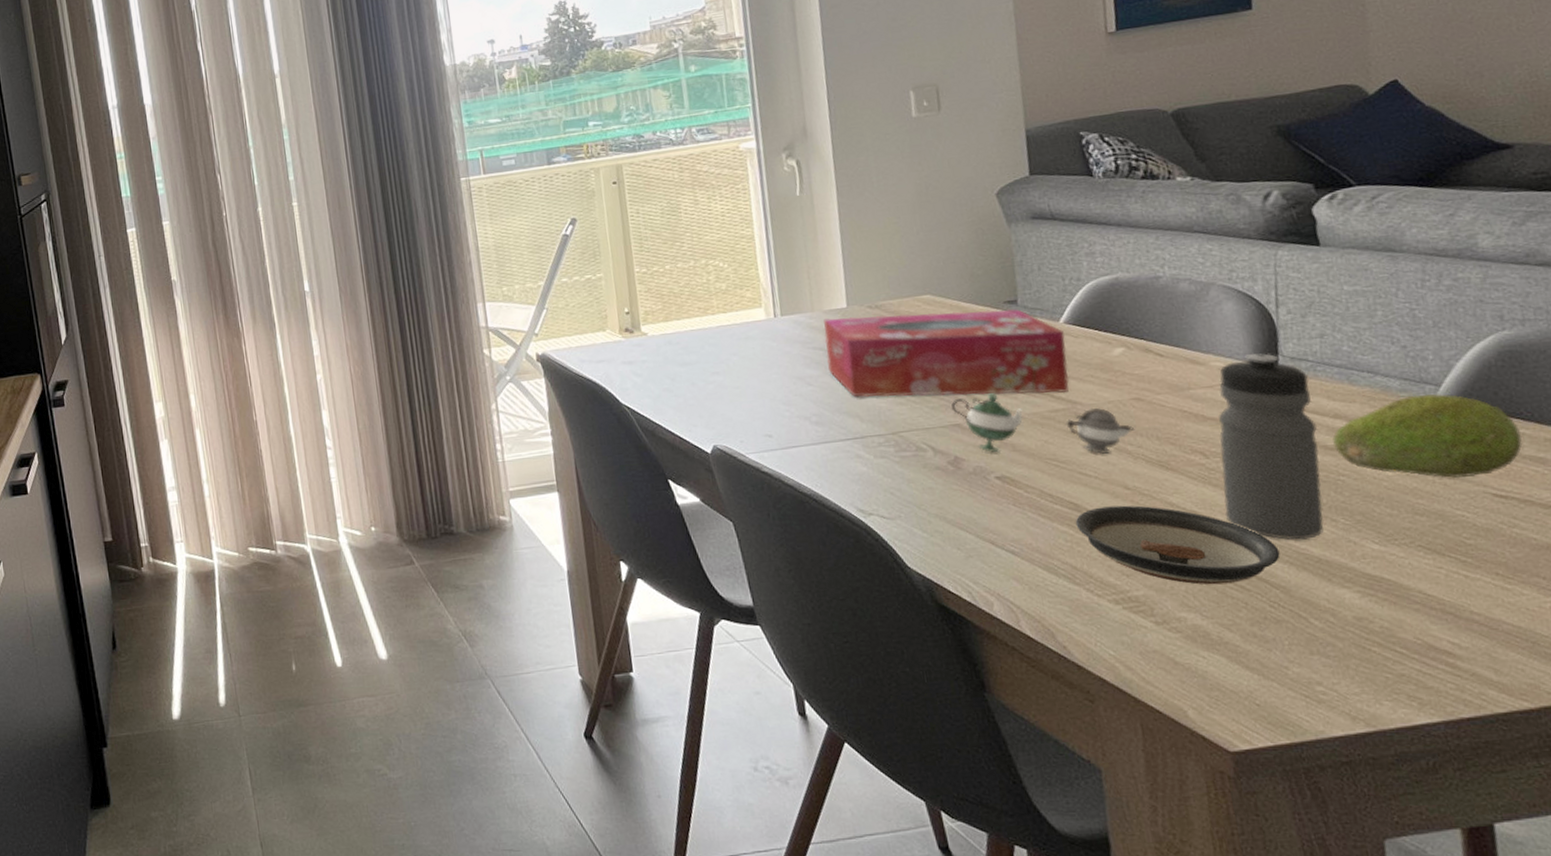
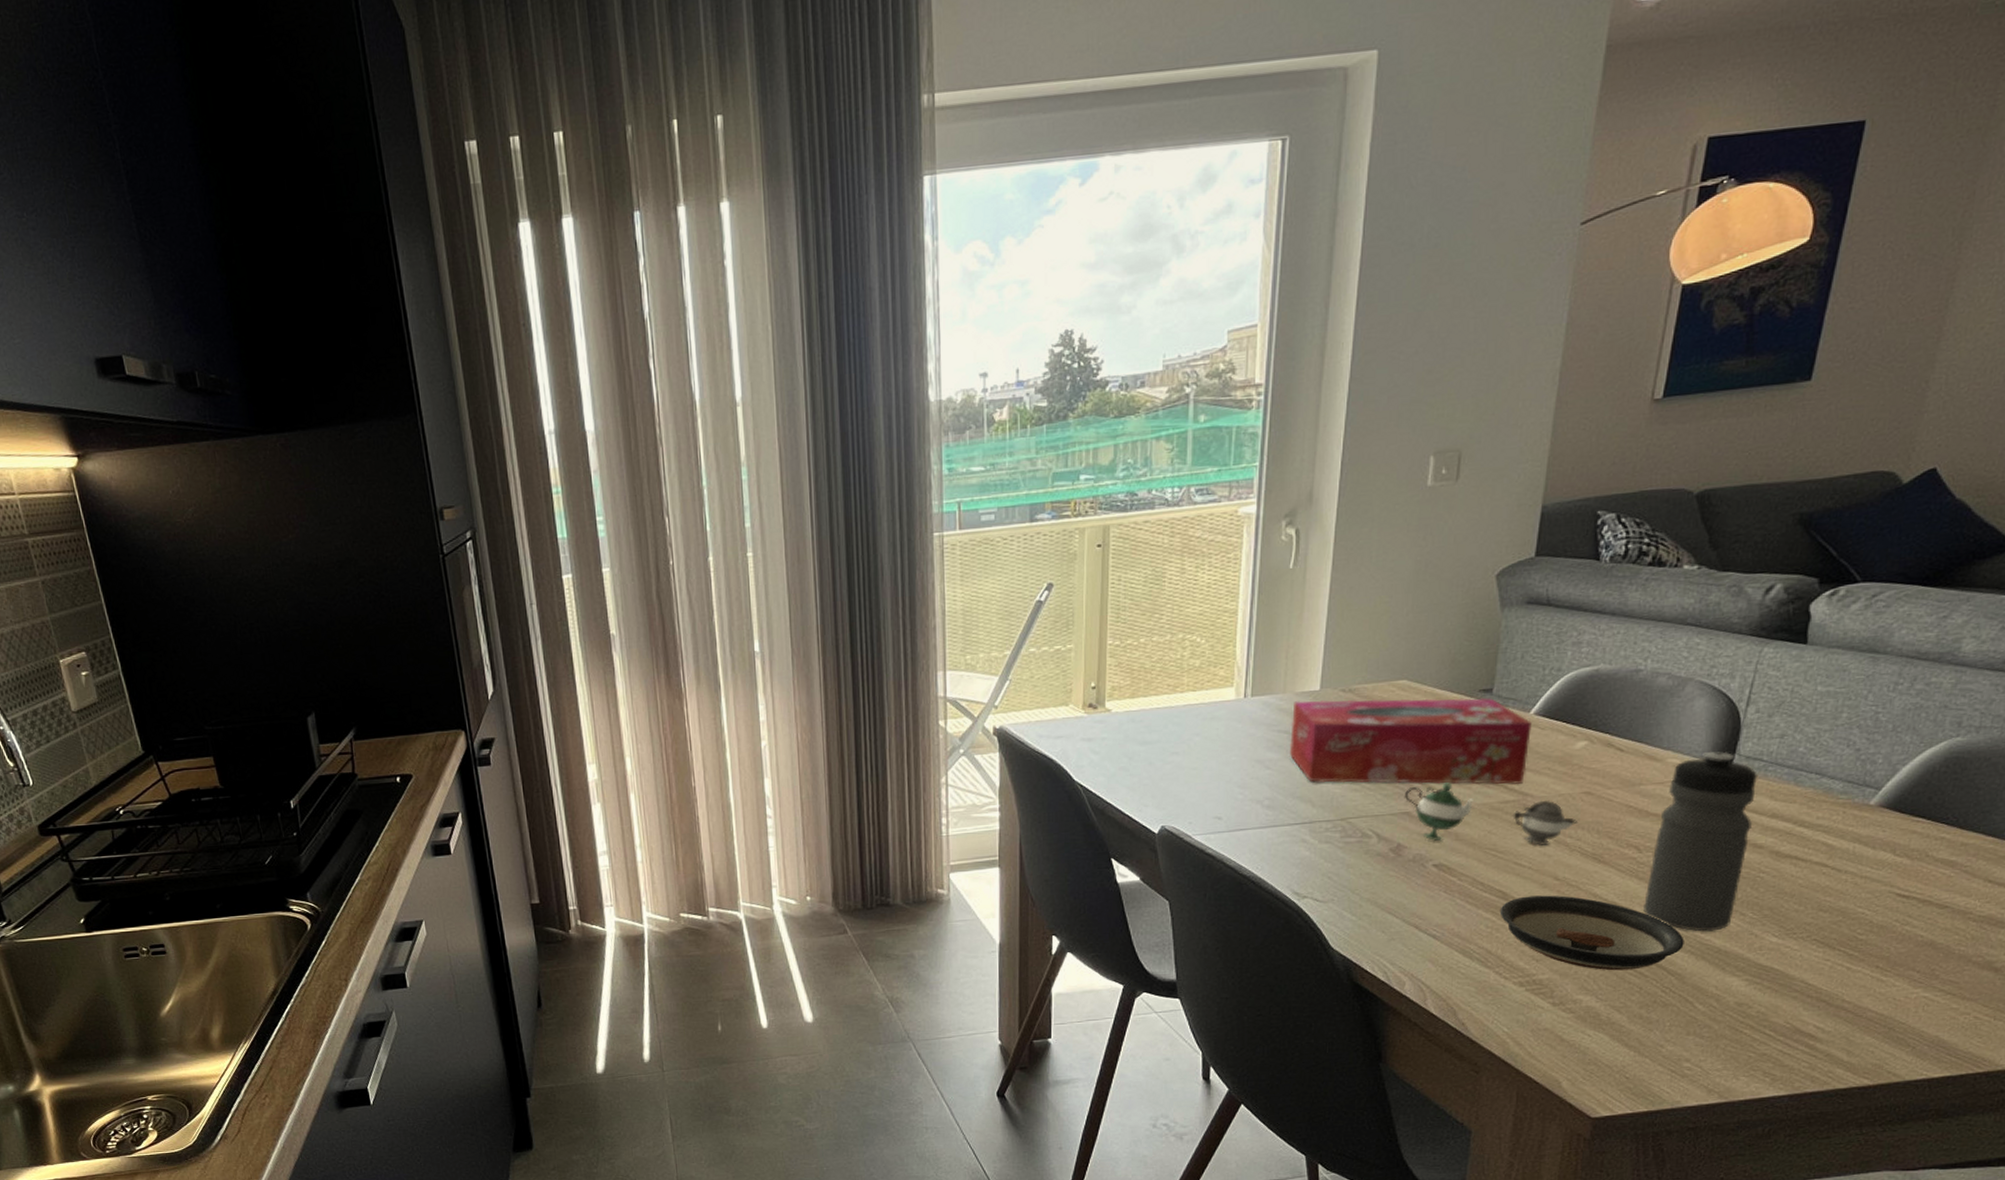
fruit: present [1332,393,1523,478] -> none [1762,796,1942,878]

